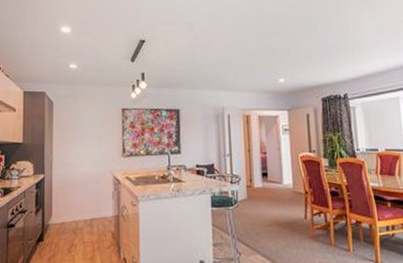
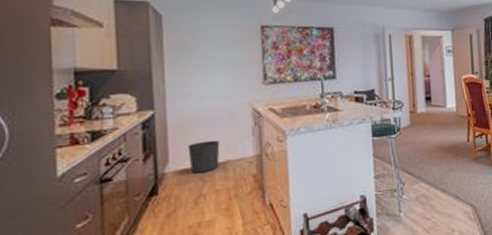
waste bin: none [66,200,88,227] -> present [188,140,220,174]

